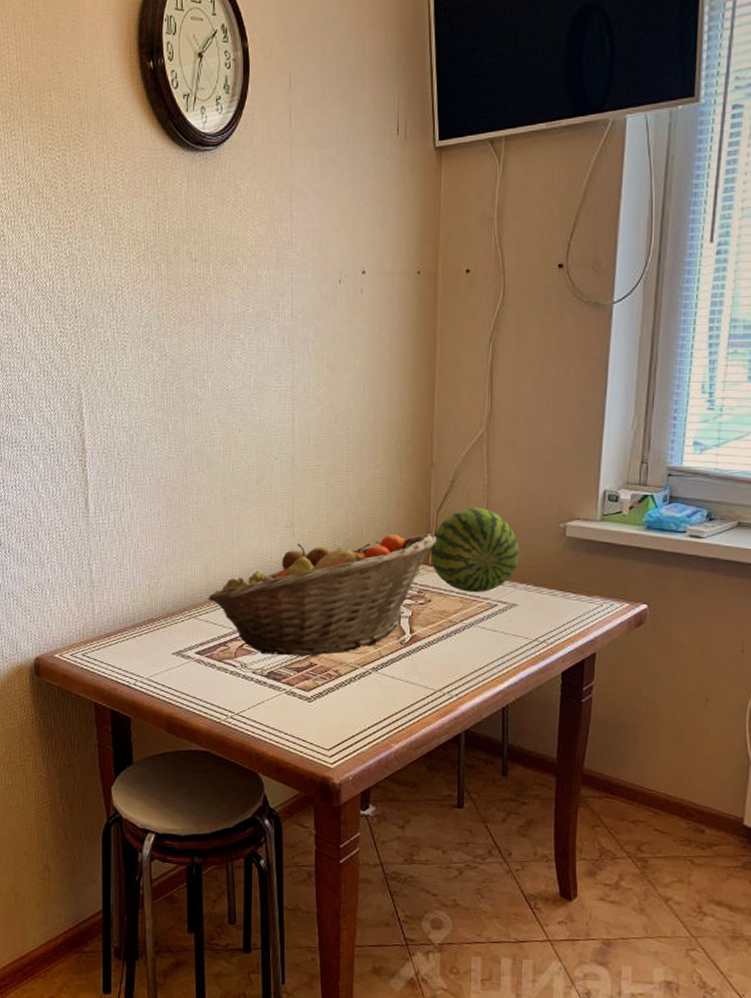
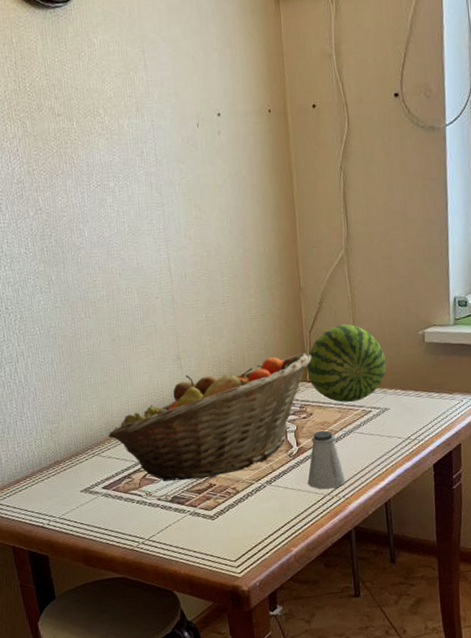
saltshaker: none [417,620,461,685] -> present [307,430,346,490]

